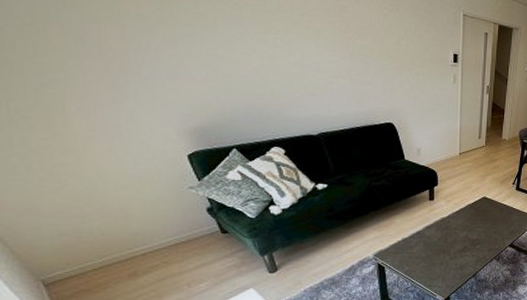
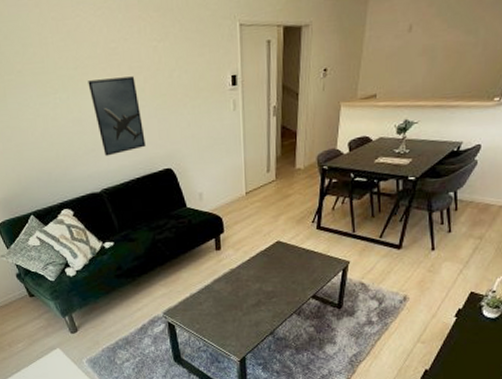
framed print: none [314,29,369,103] -> present [88,76,146,157]

